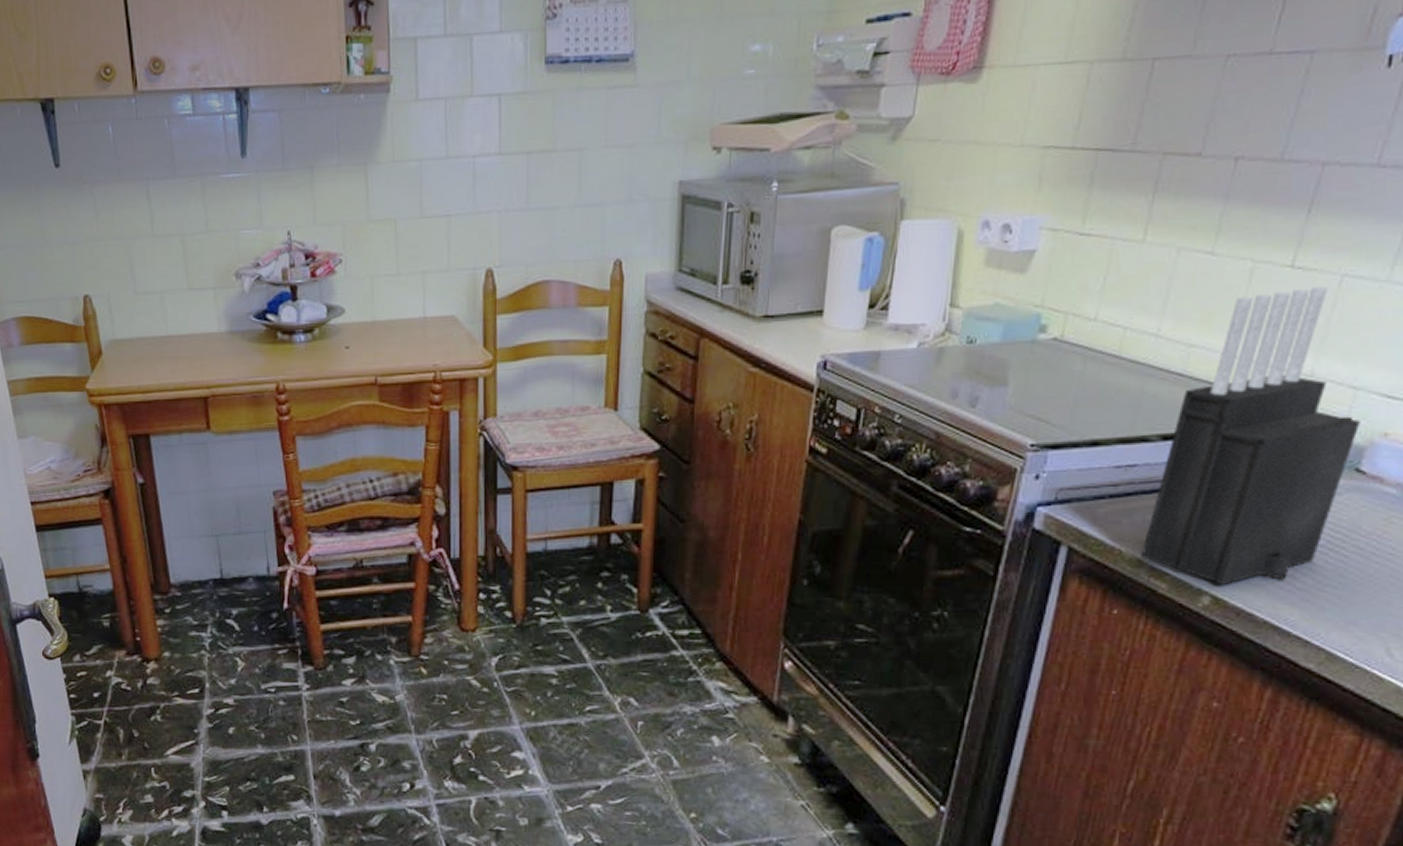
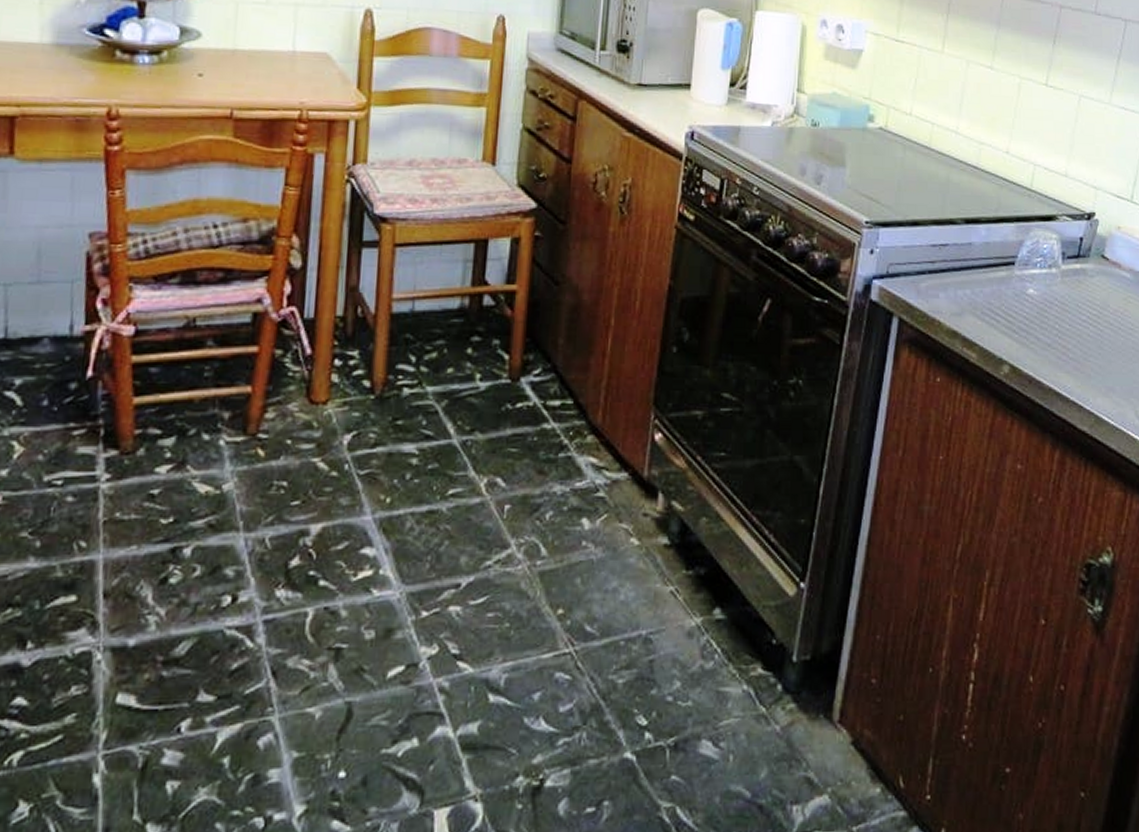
knife block: present [1140,286,1362,585] -> none [954,102,1102,355]

